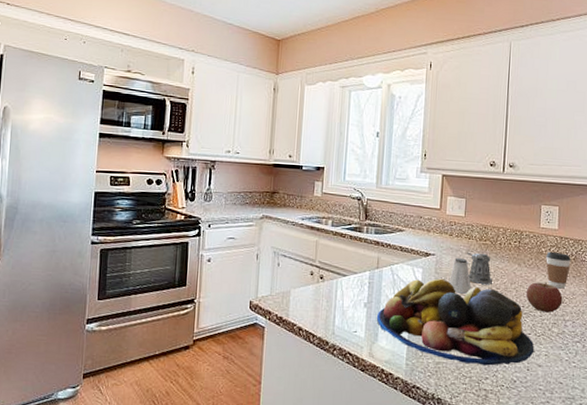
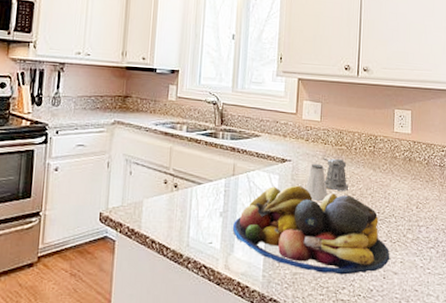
apple: present [525,282,563,313] -> none [381,187,417,219]
coffee cup: present [546,251,571,289] -> none [400,156,424,194]

